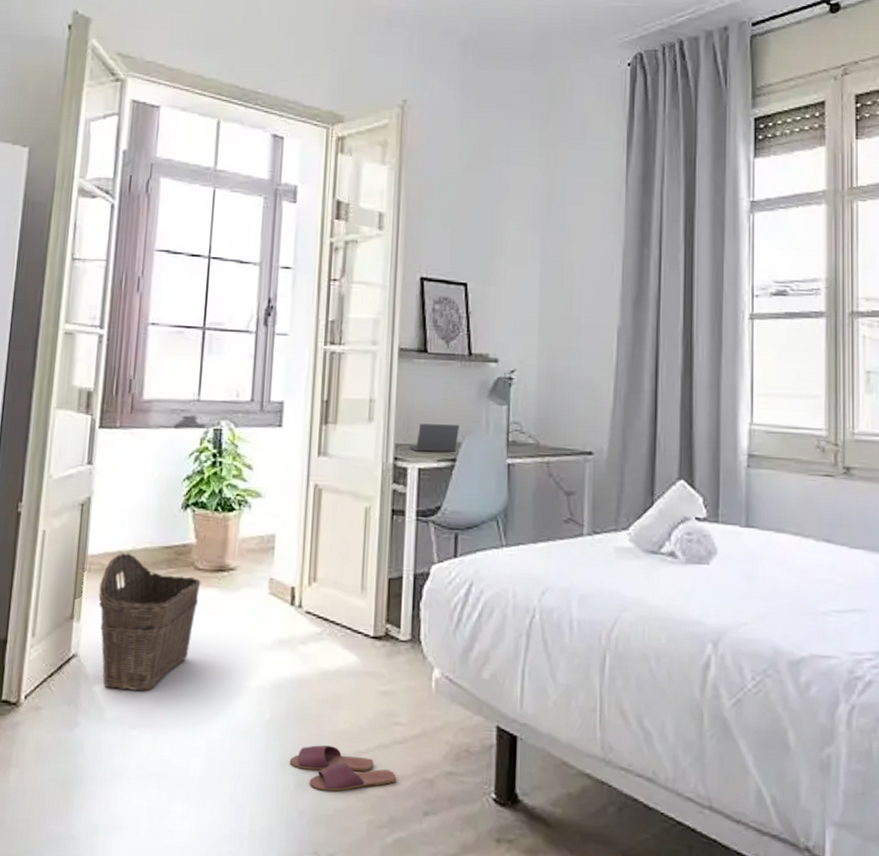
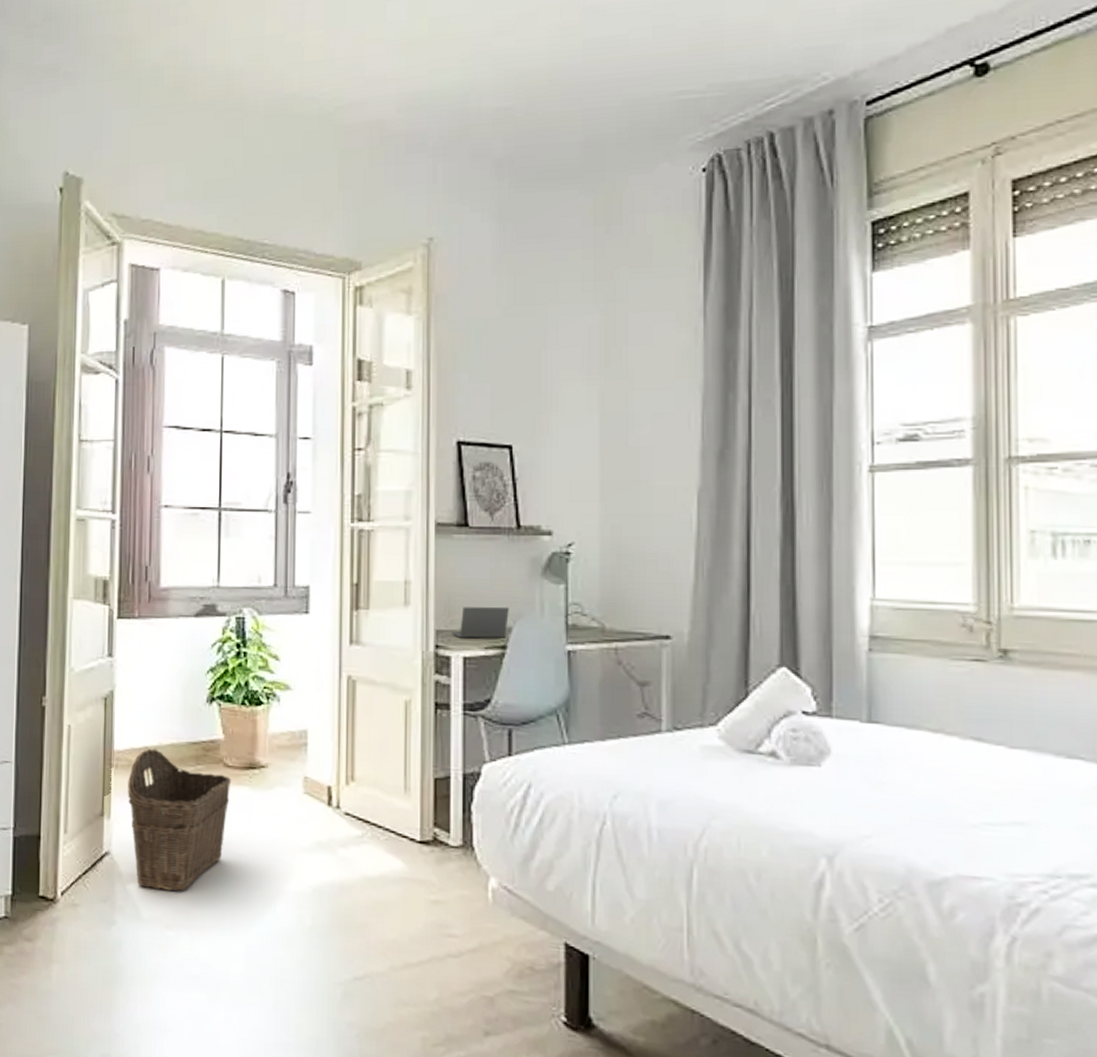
slippers: present [289,745,397,792] -> none [334,954,453,1005]

